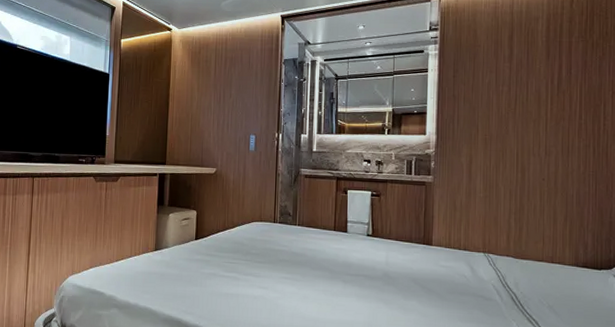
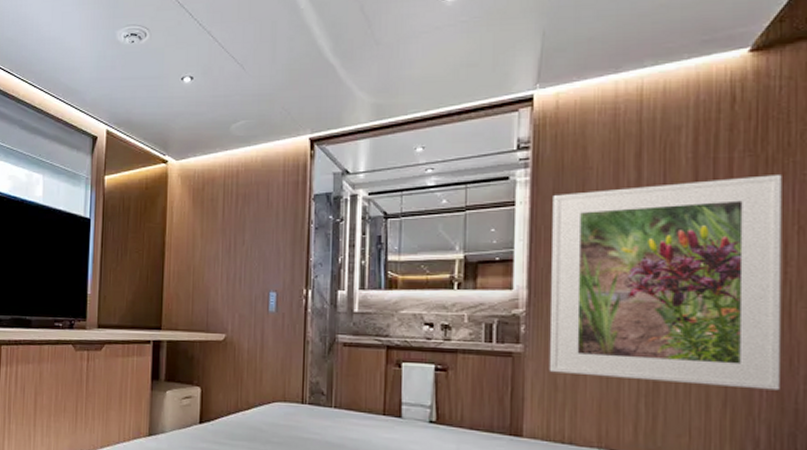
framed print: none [450,55,602,209] -> present [549,175,782,391]

